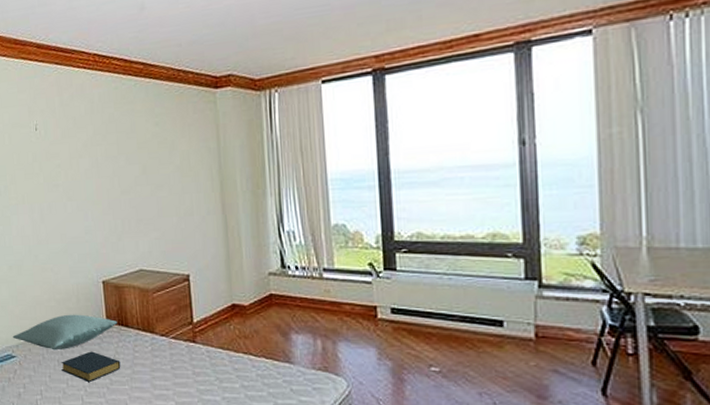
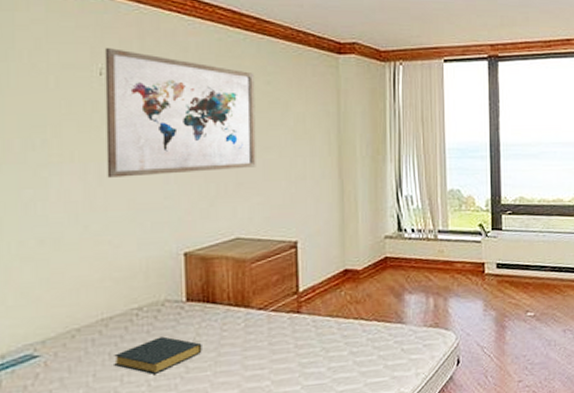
pillow: present [12,314,117,351] -> none [36,293,201,342]
wall art: none [37,106,152,216] -> present [104,48,256,178]

